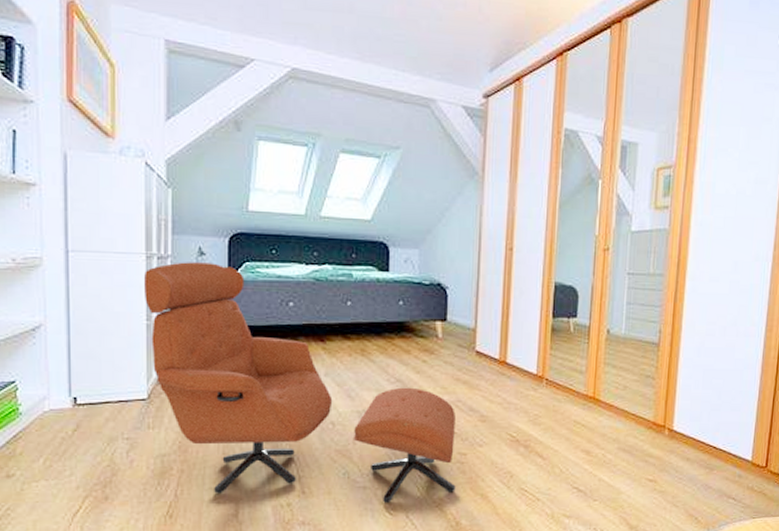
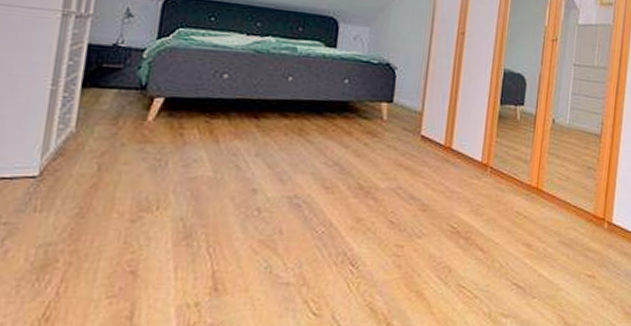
armchair: present [143,262,456,503] -> none [51,22,395,301]

